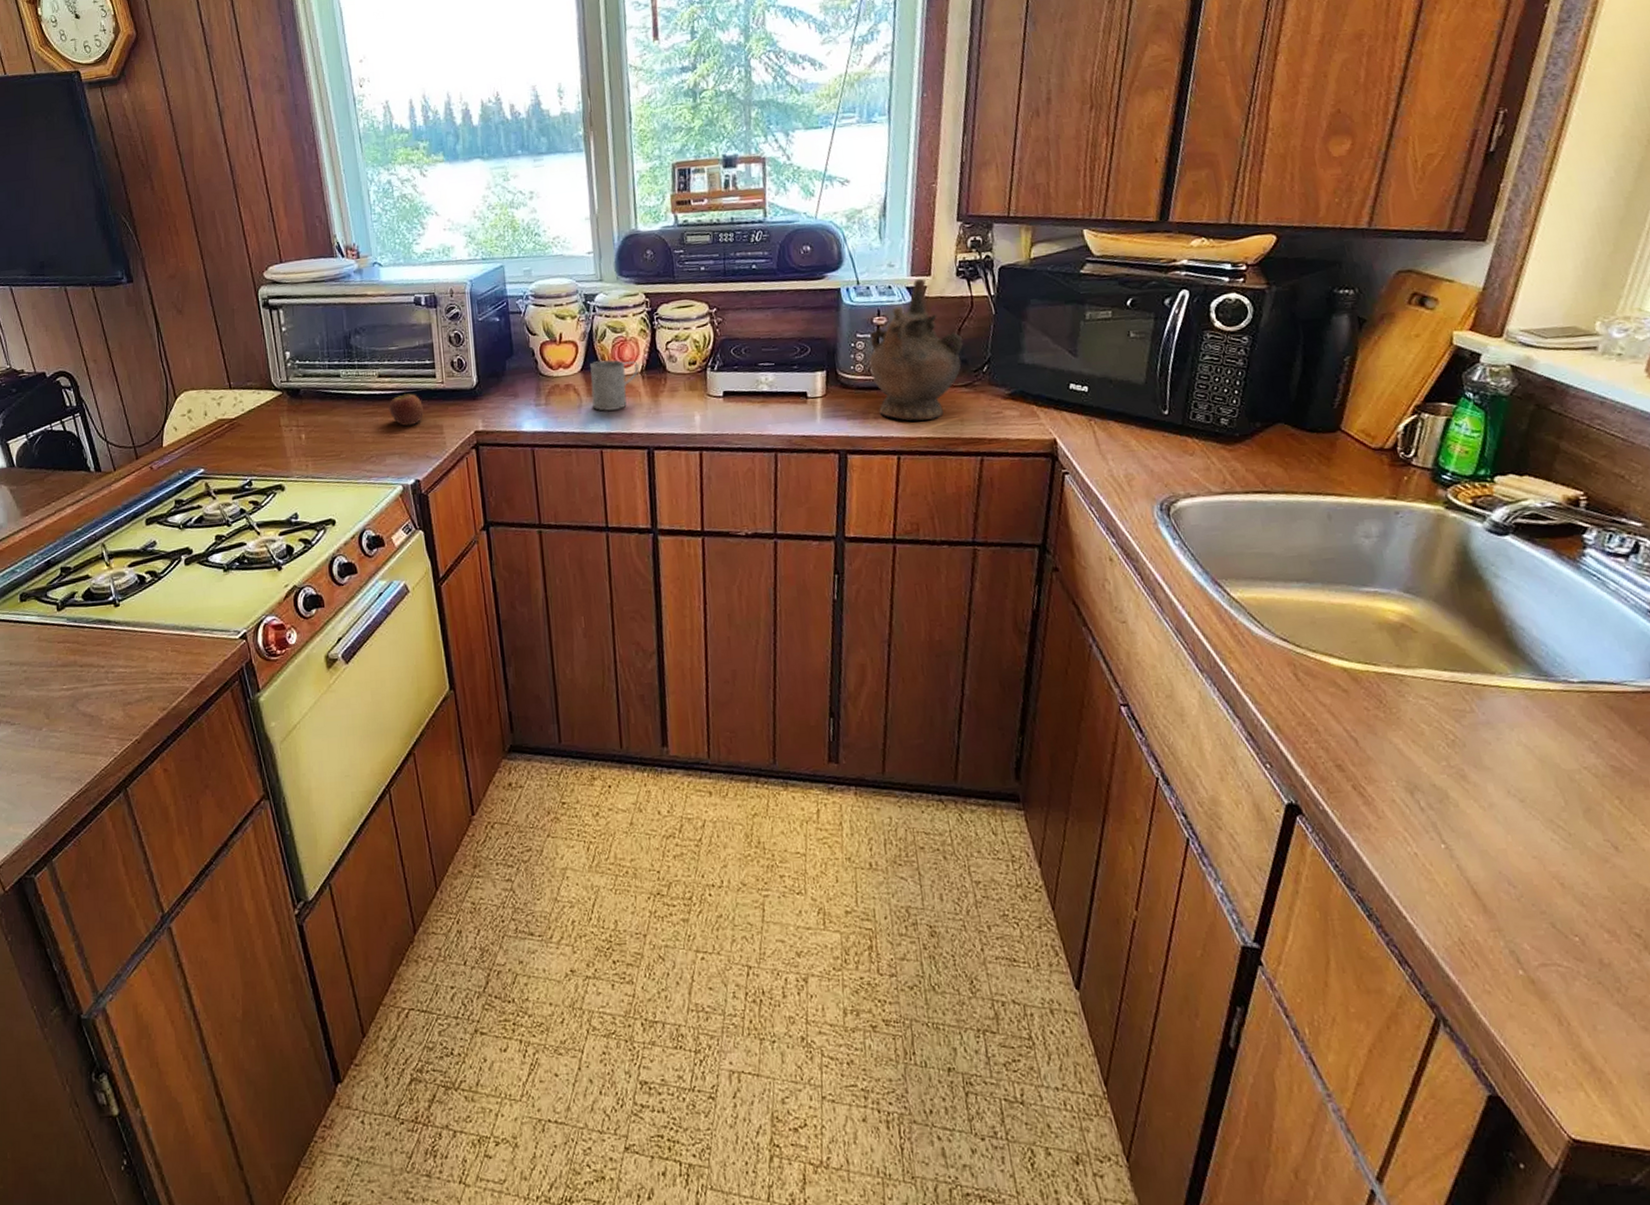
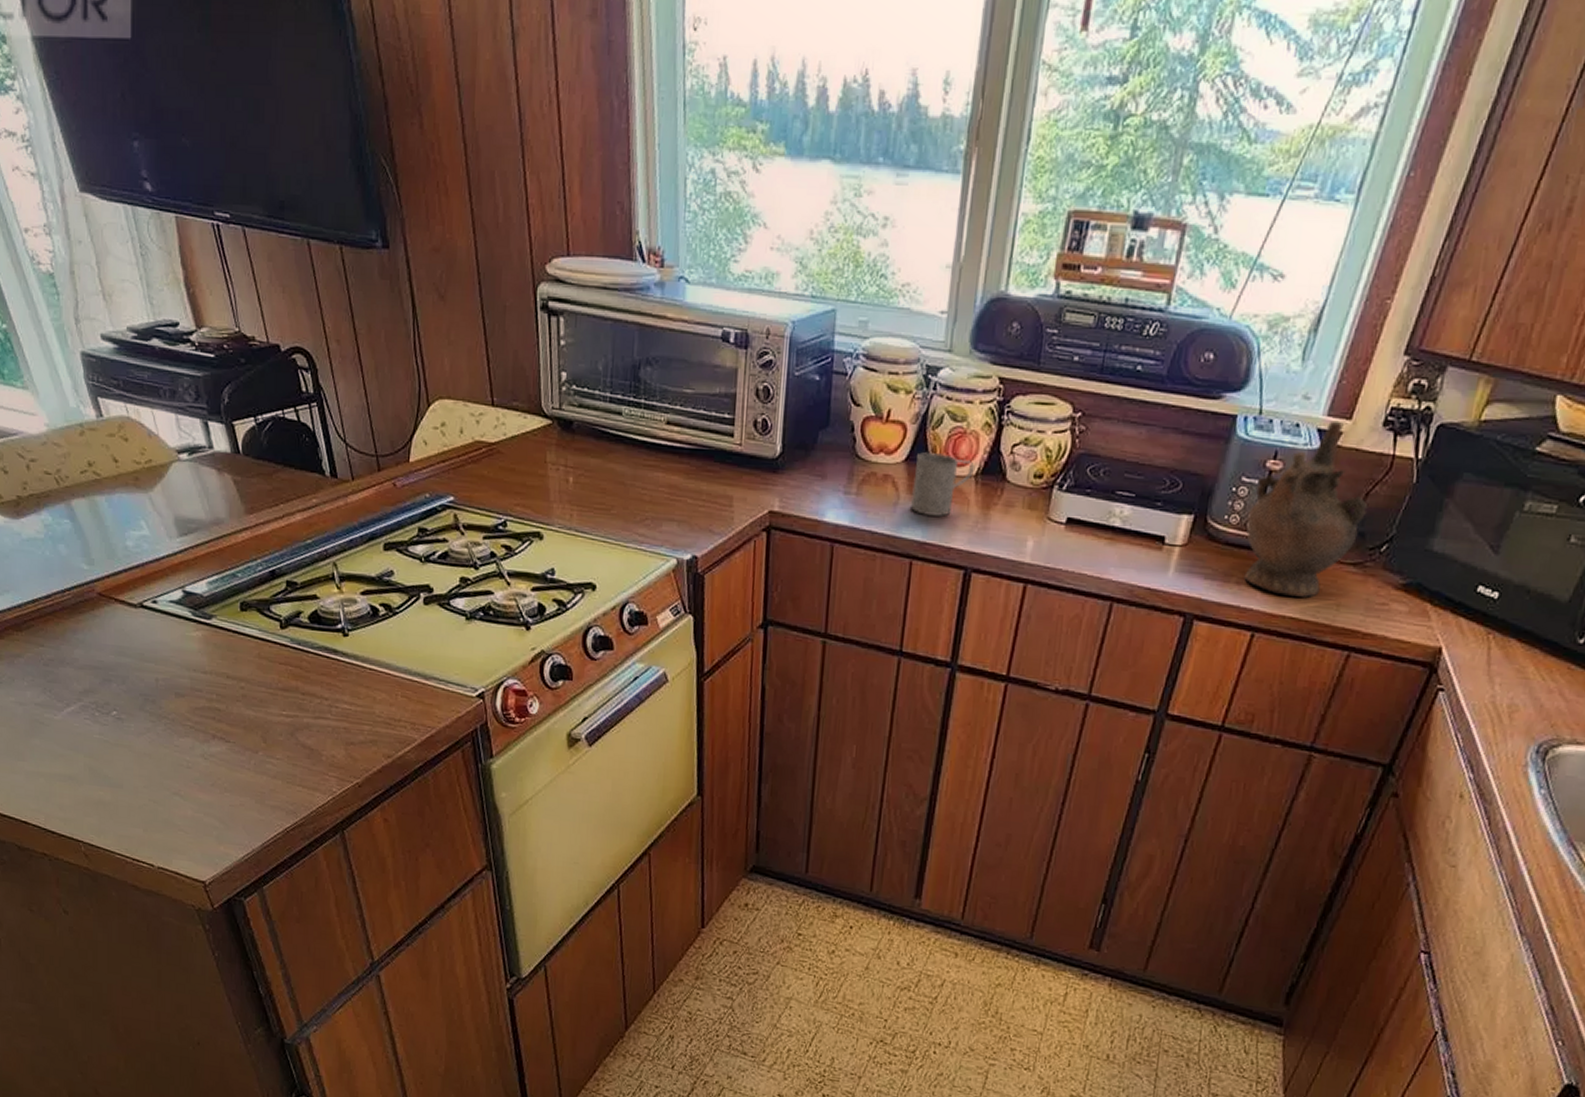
apple: present [388,389,423,427] -> none [673,444,714,491]

